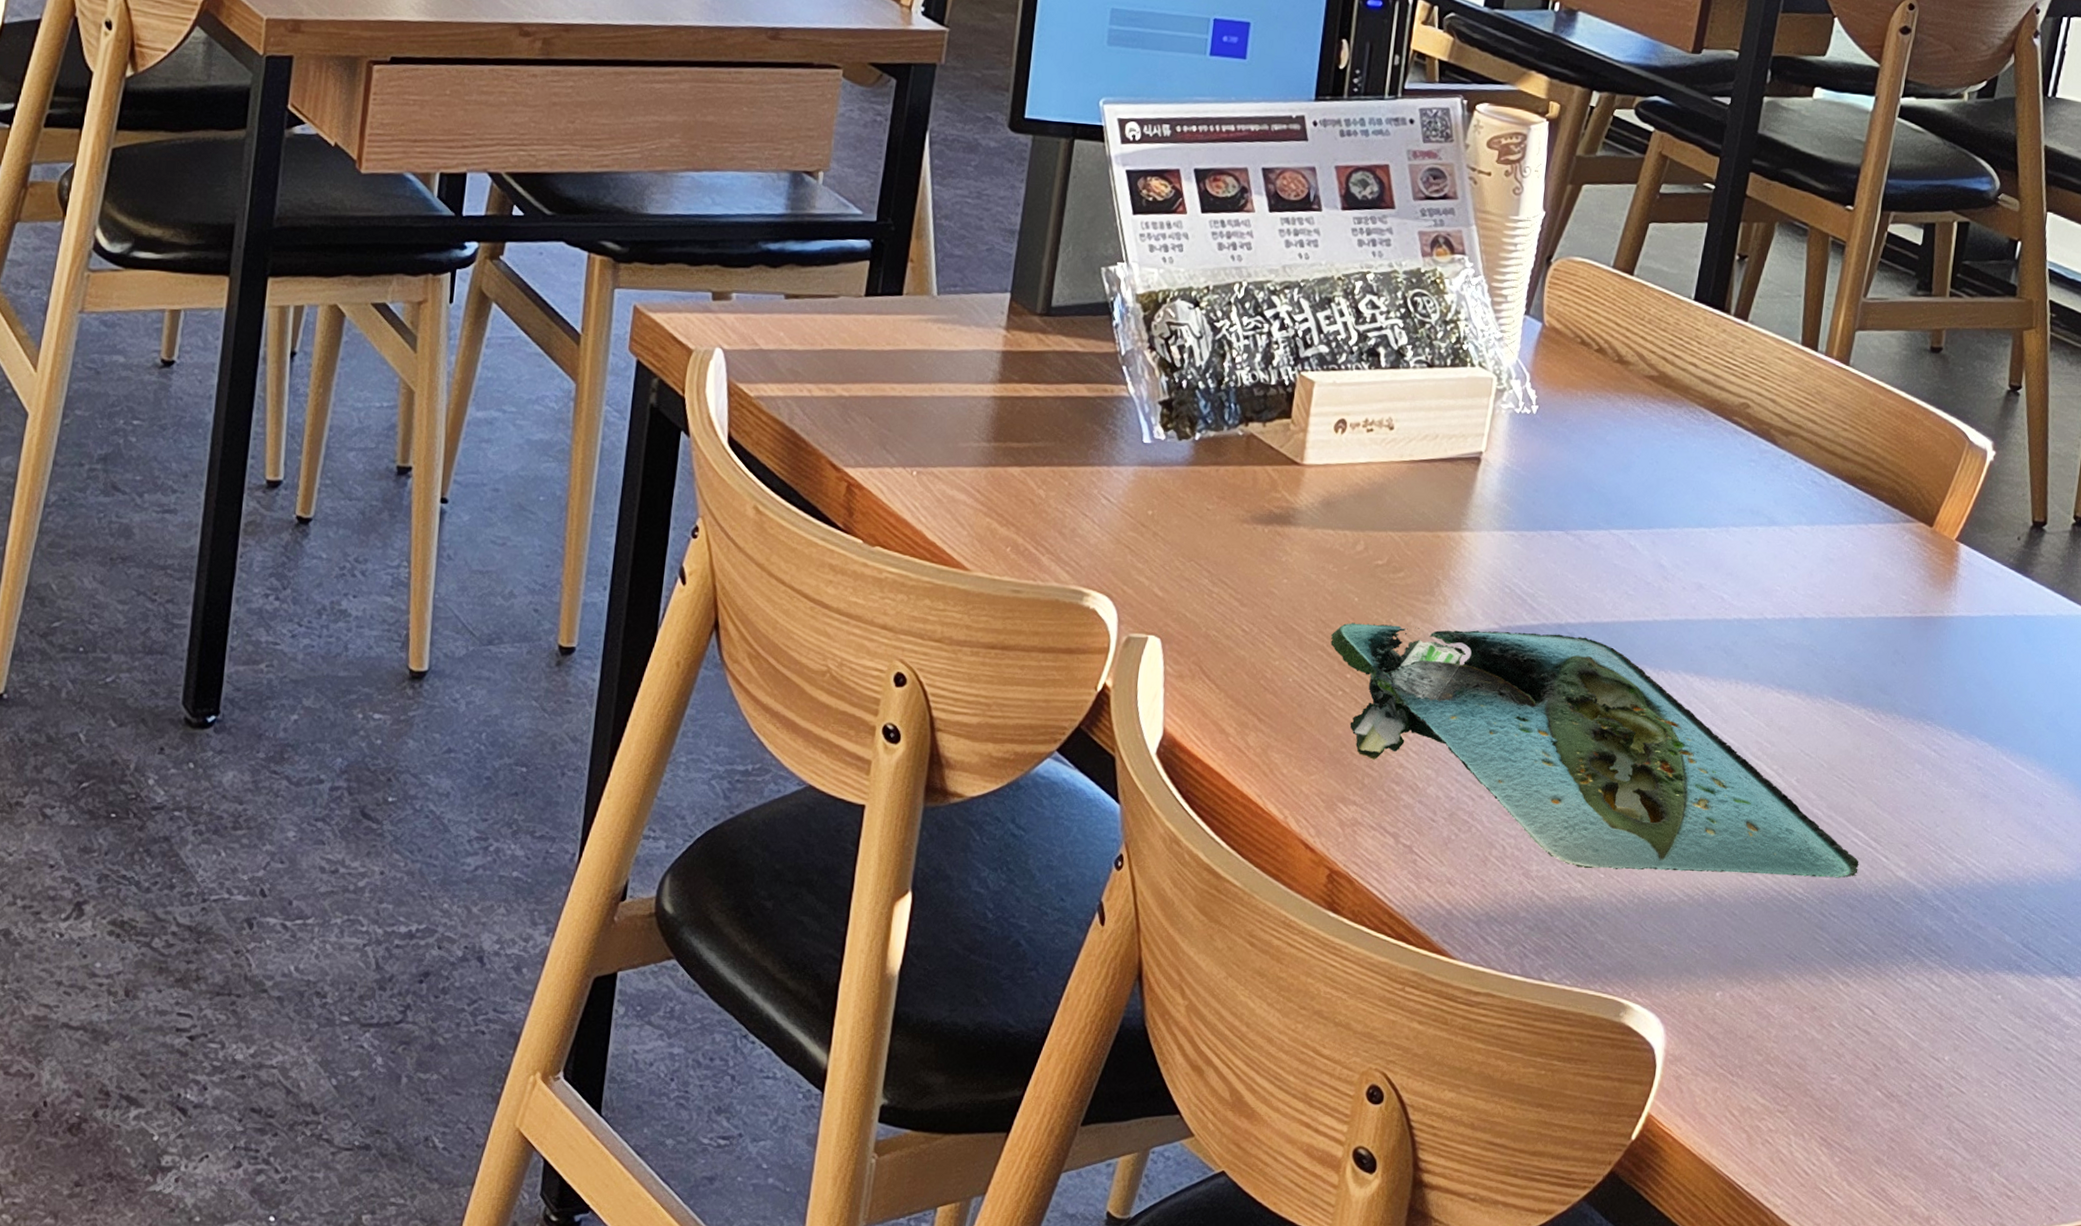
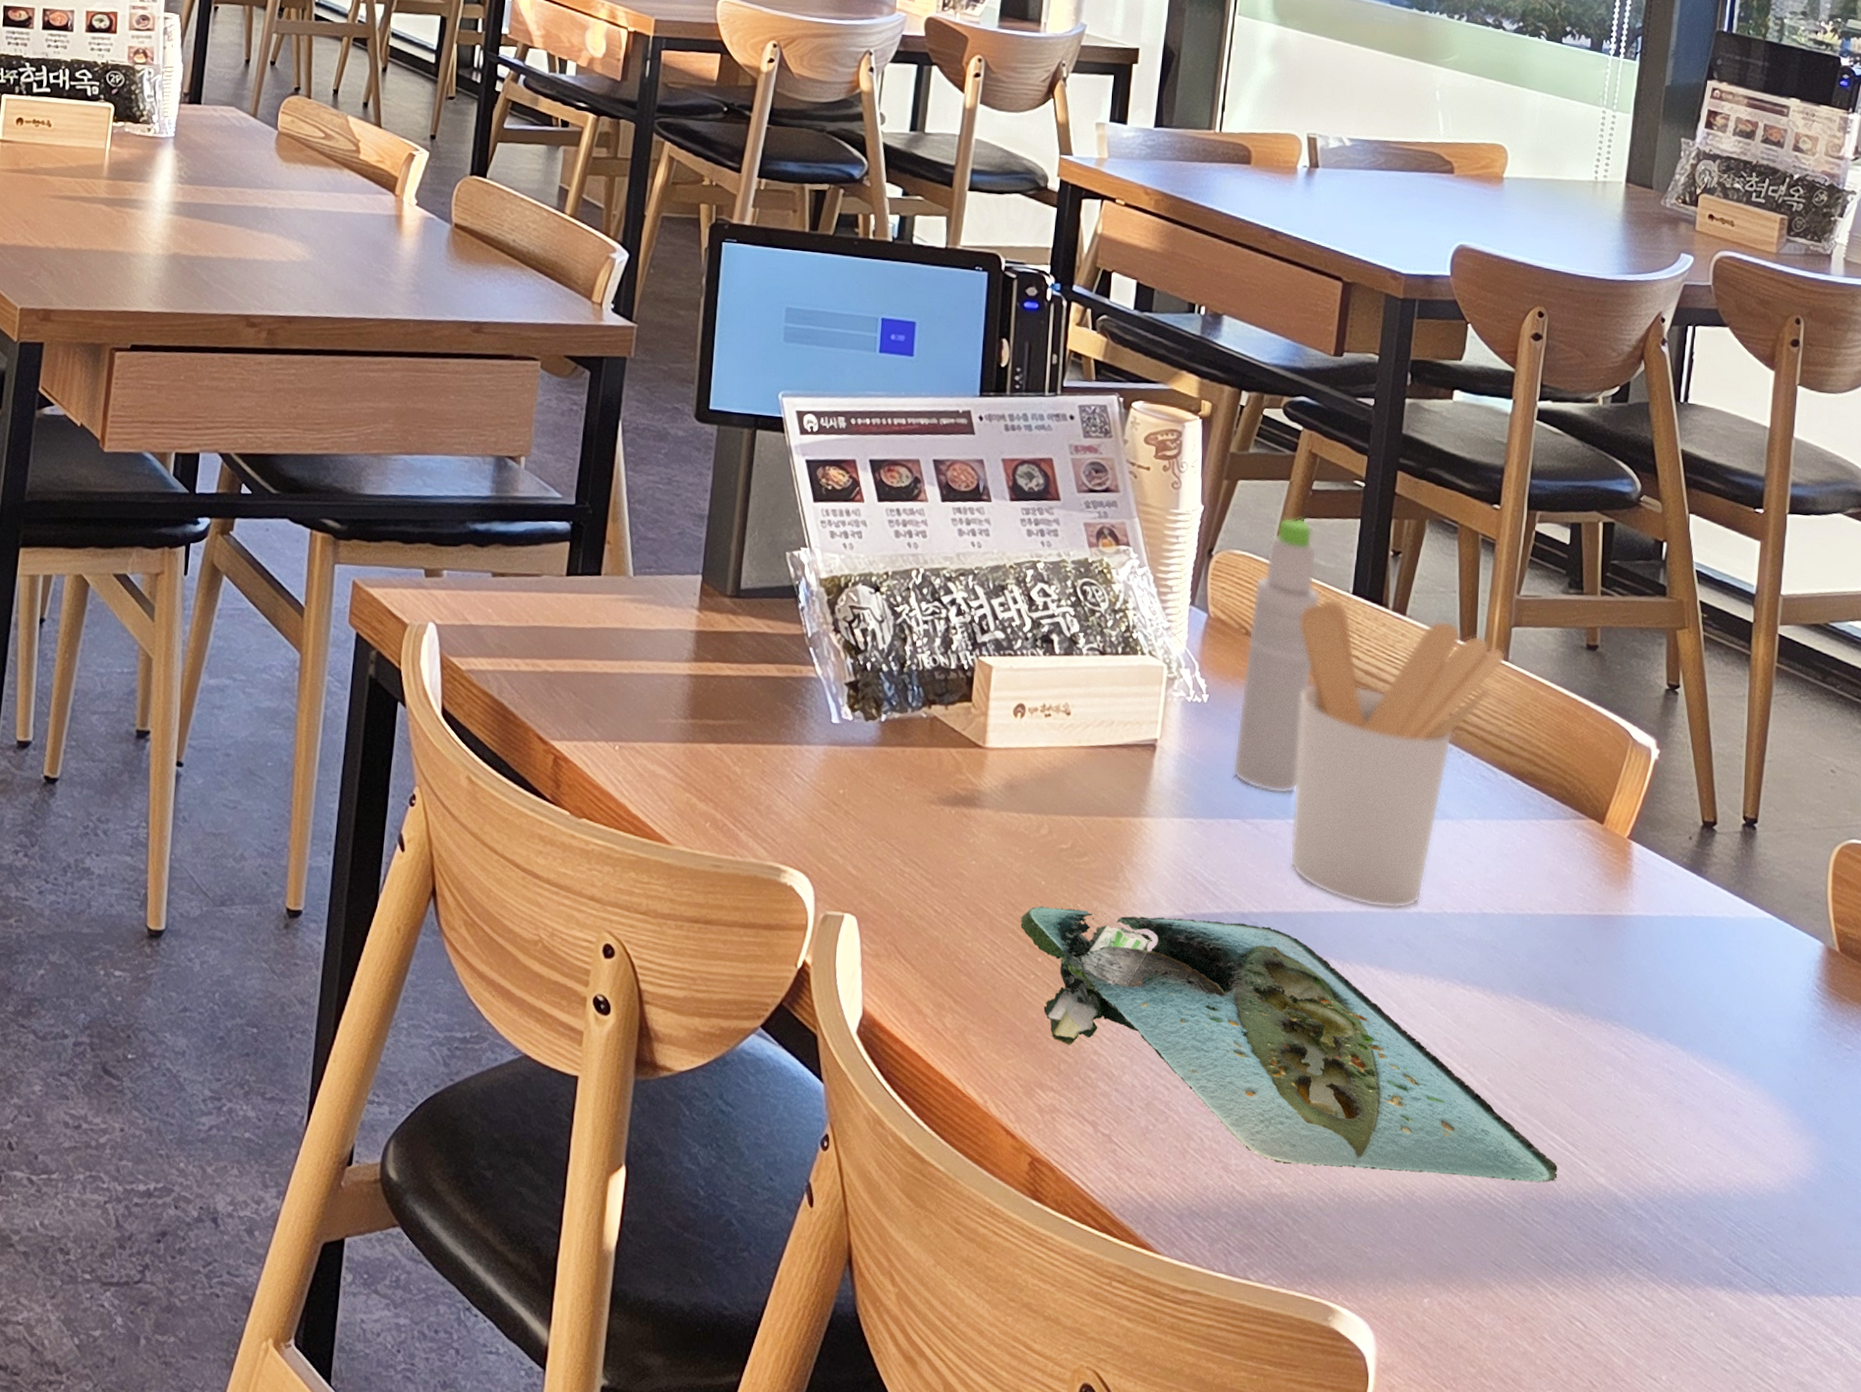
bottle: none [1557,223,1662,505] -> present [1232,518,1321,794]
utensil holder: none [1610,306,1848,617] -> present [1289,599,1506,910]

